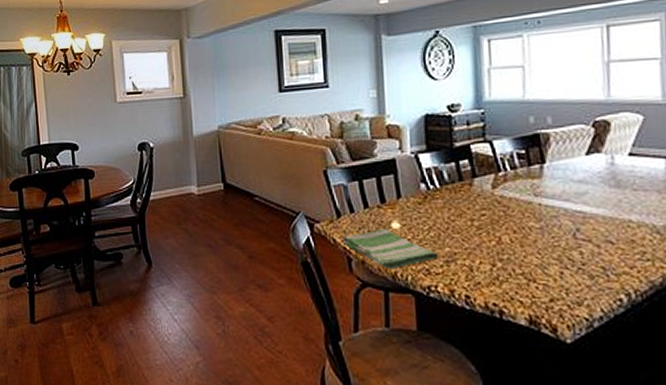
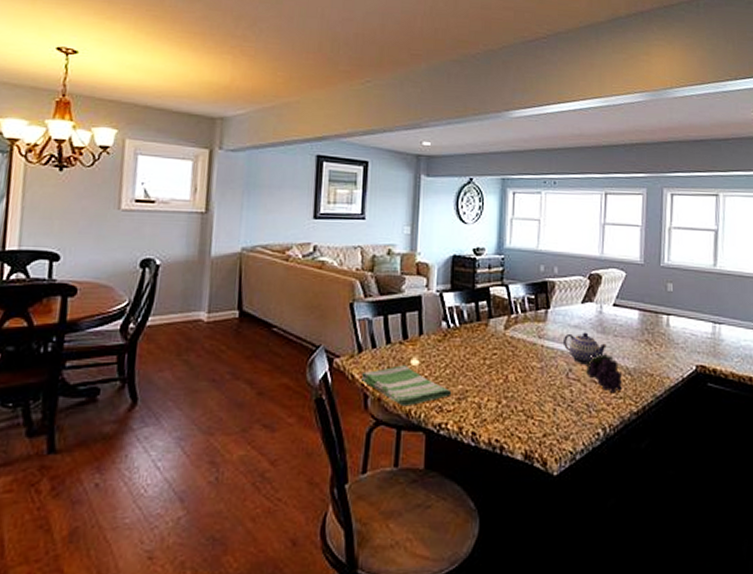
teapot: none [566,187,624,224] -> present [564,332,607,365]
fruit: none [598,209,650,256] -> present [586,353,623,394]

